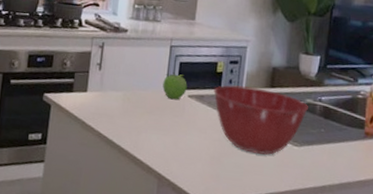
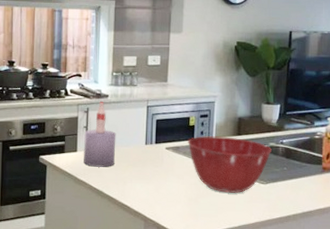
bottle: none [93,36,133,113] -> present [84,101,116,167]
fruit: present [163,72,187,100] -> none [143,129,164,153]

